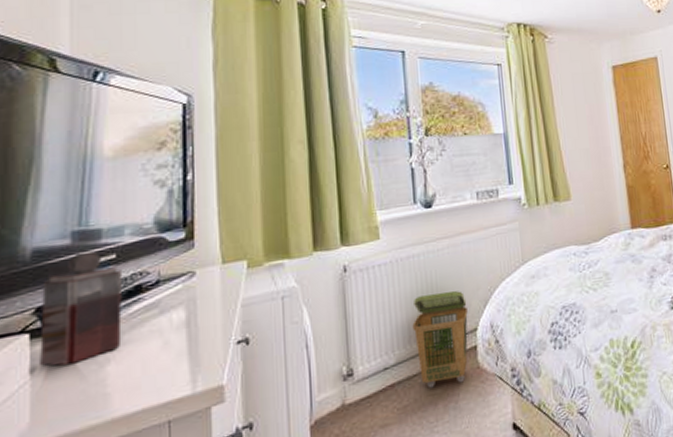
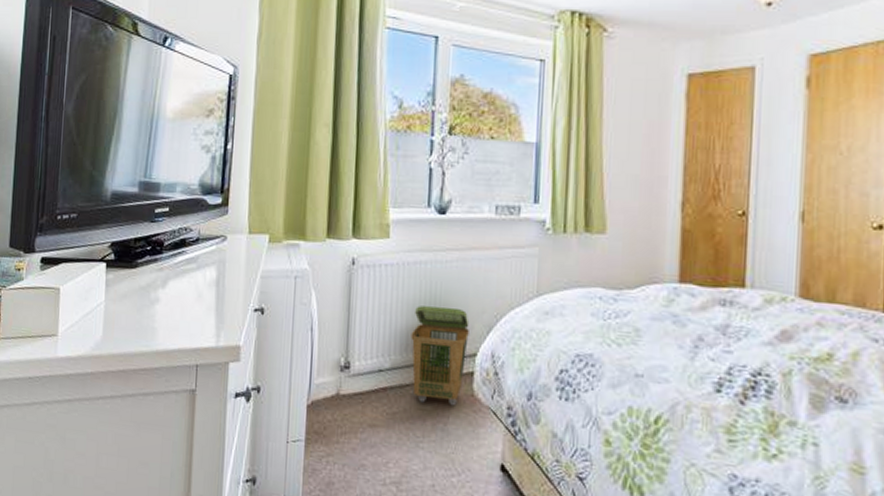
perfume bottle: present [40,251,122,366] -> none [111,201,172,296]

